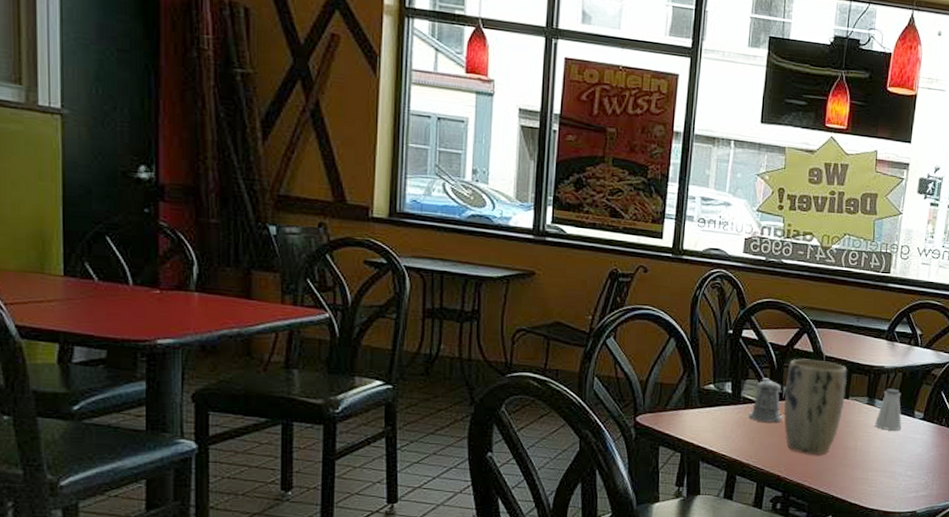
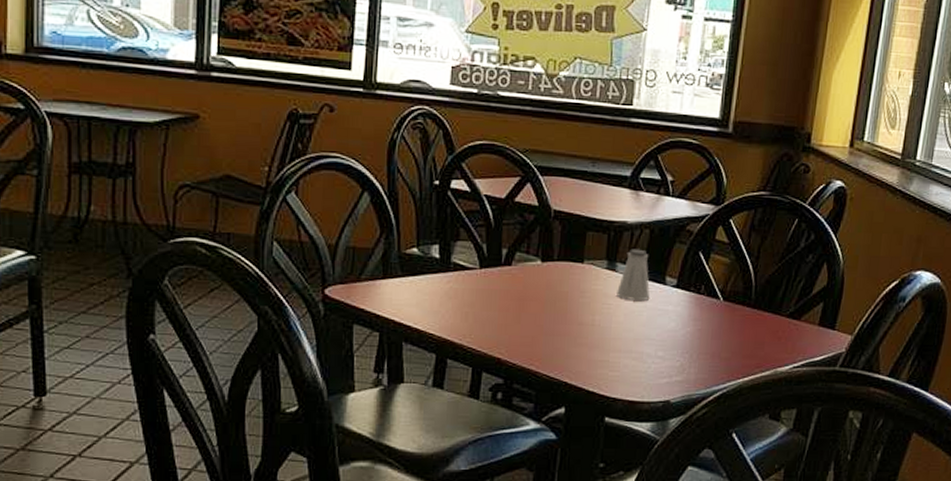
pepper shaker: present [749,378,783,422] -> none [461,239,502,293]
plant pot: present [784,358,848,455] -> none [504,214,582,332]

